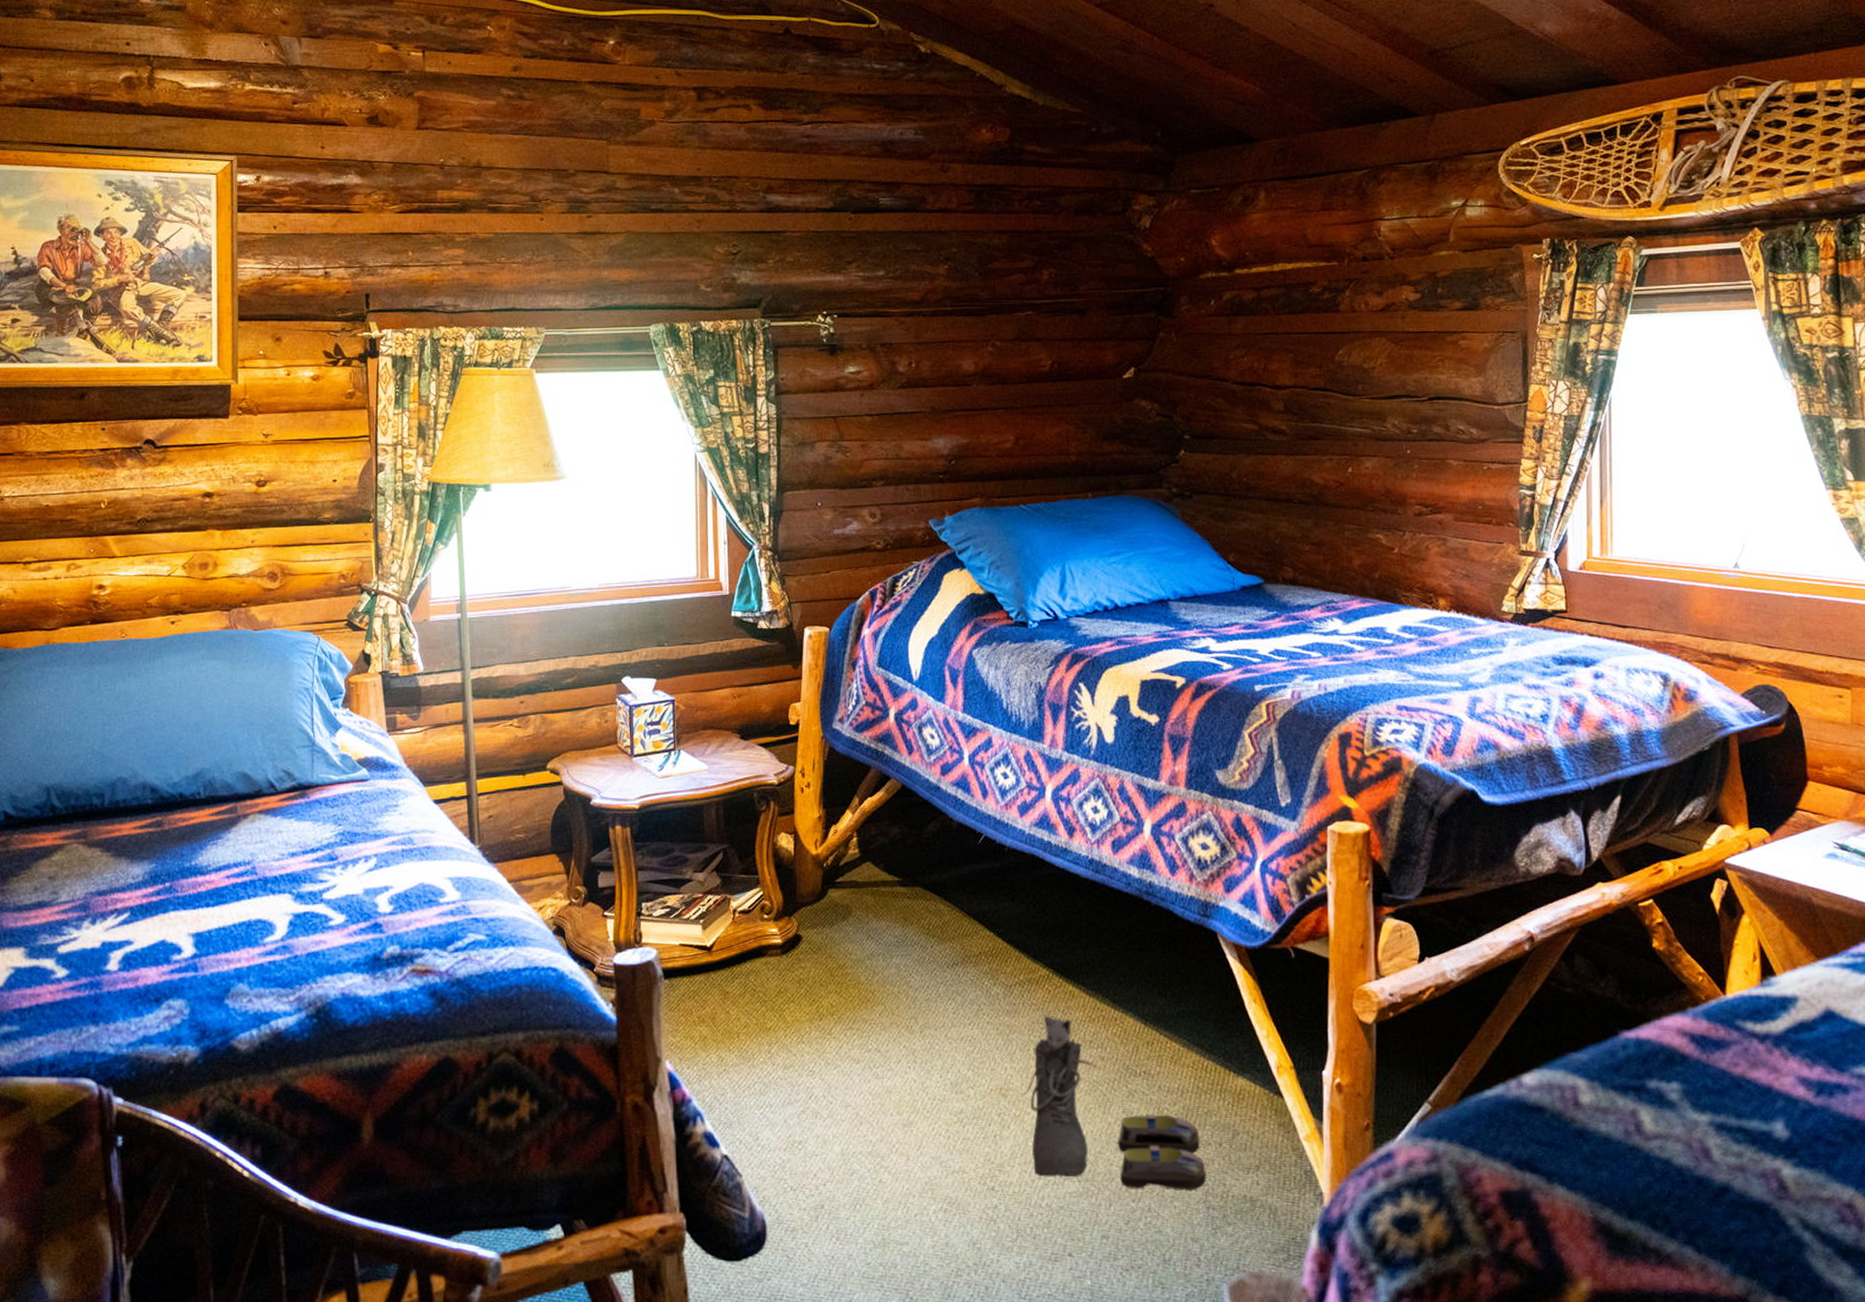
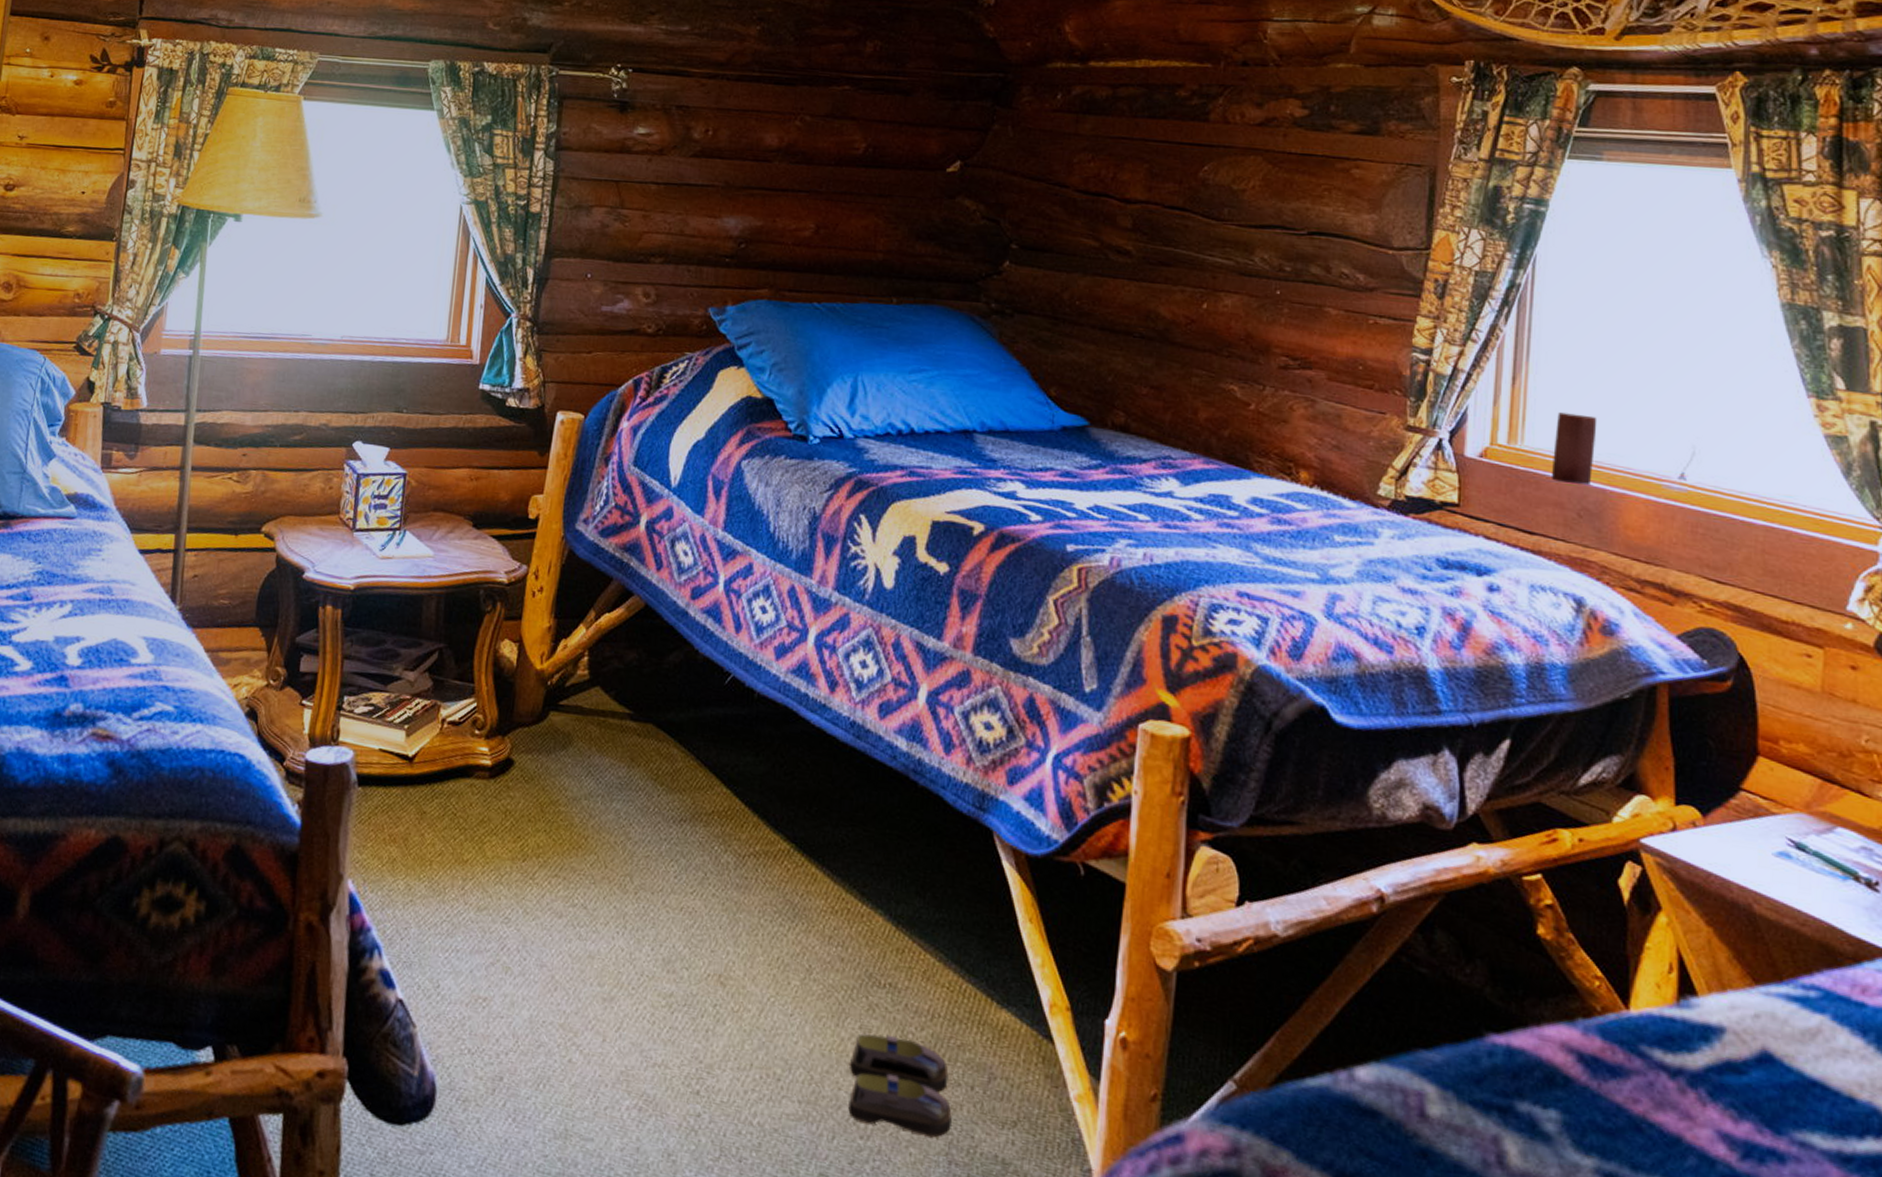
hiking boot: present [1024,1015,1097,1178] -> none [745,897,835,1096]
candle: none [1636,525,1669,583] -> present [1550,412,1598,486]

